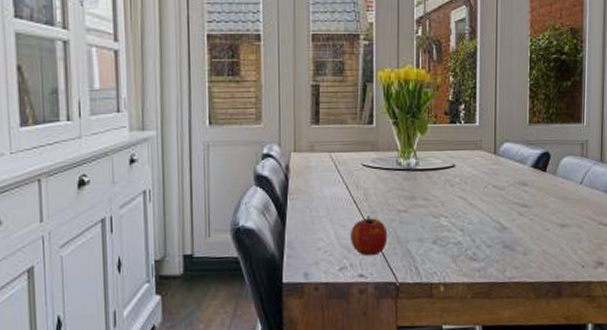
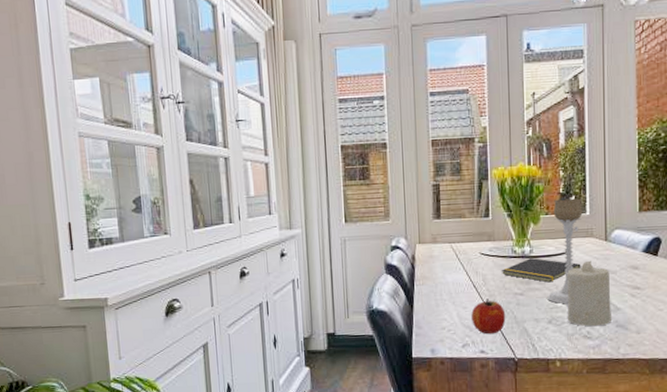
notepad: none [384,171,469,199] -> present [501,258,581,283]
candle holder: none [433,107,472,223] -> present [547,198,583,304]
candle: none [452,175,498,248] -> present [567,260,611,327]

